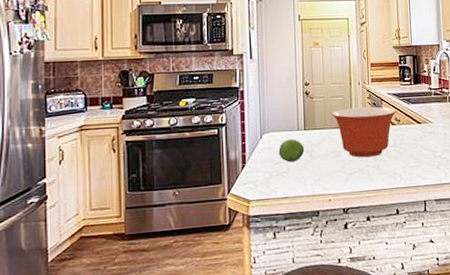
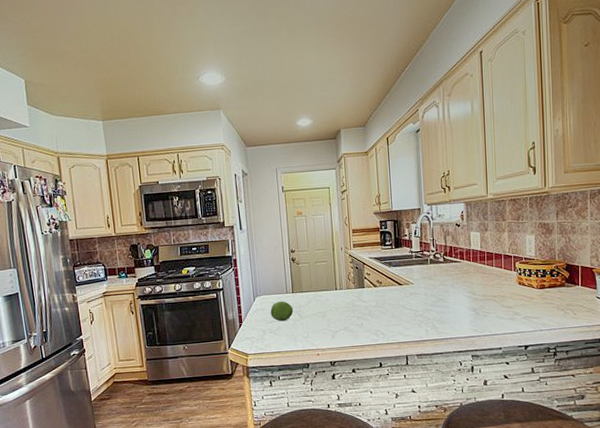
mixing bowl: present [331,106,396,158] -> none [316,270,378,317]

